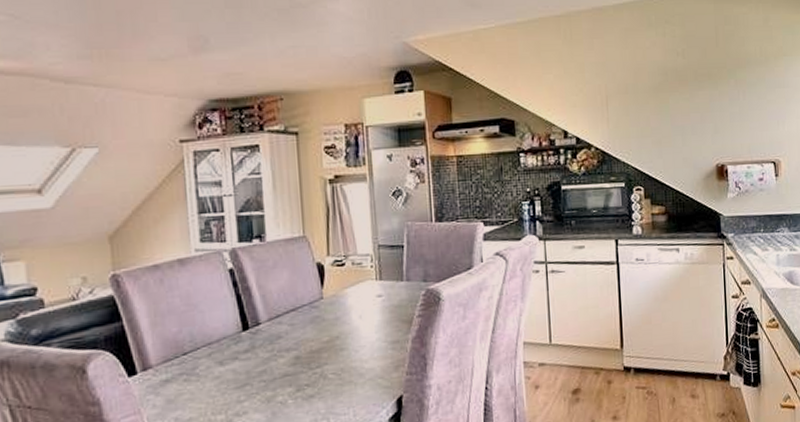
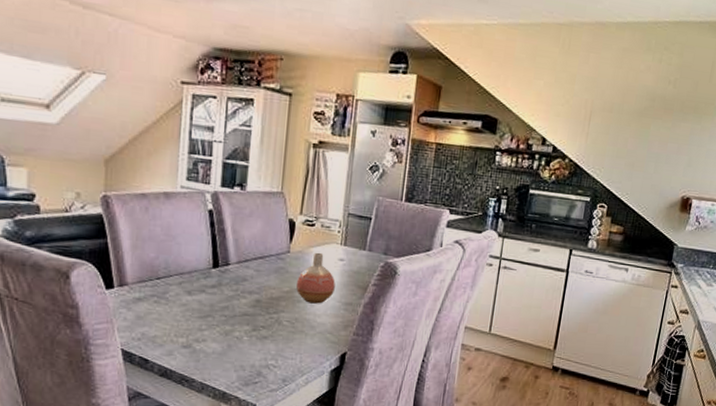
vase: none [335,292,378,350] -> present [295,252,335,304]

